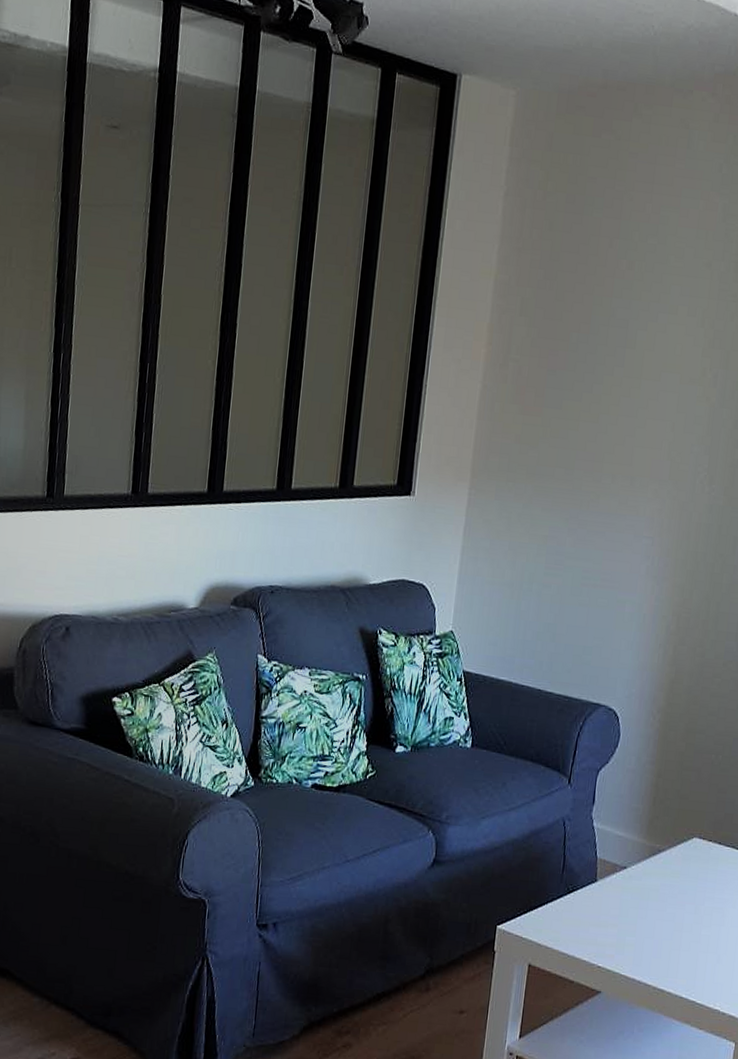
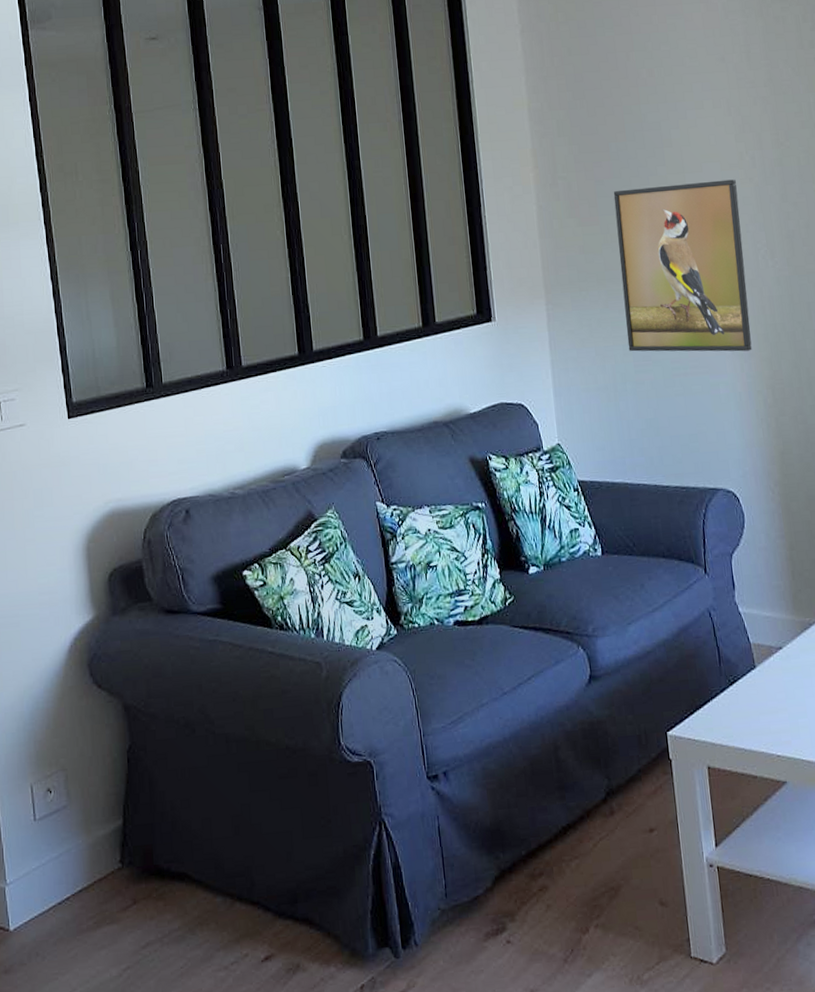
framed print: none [543,384,693,574] -> present [613,179,752,352]

